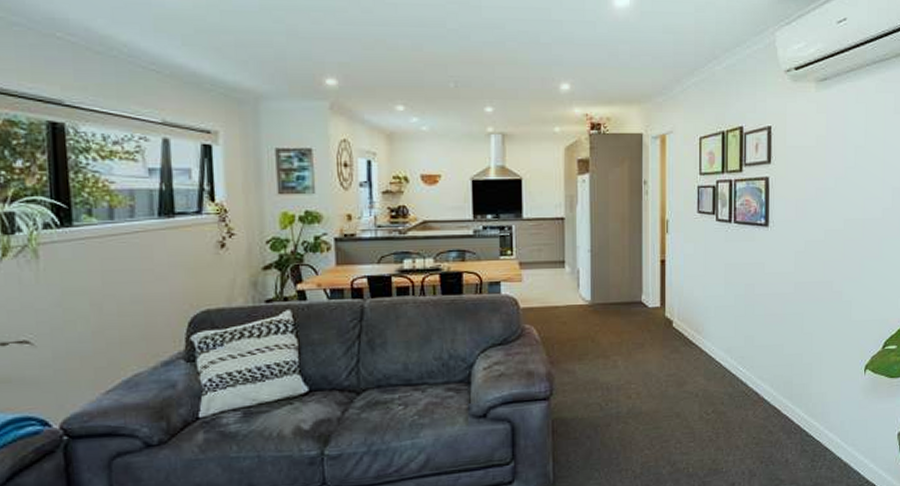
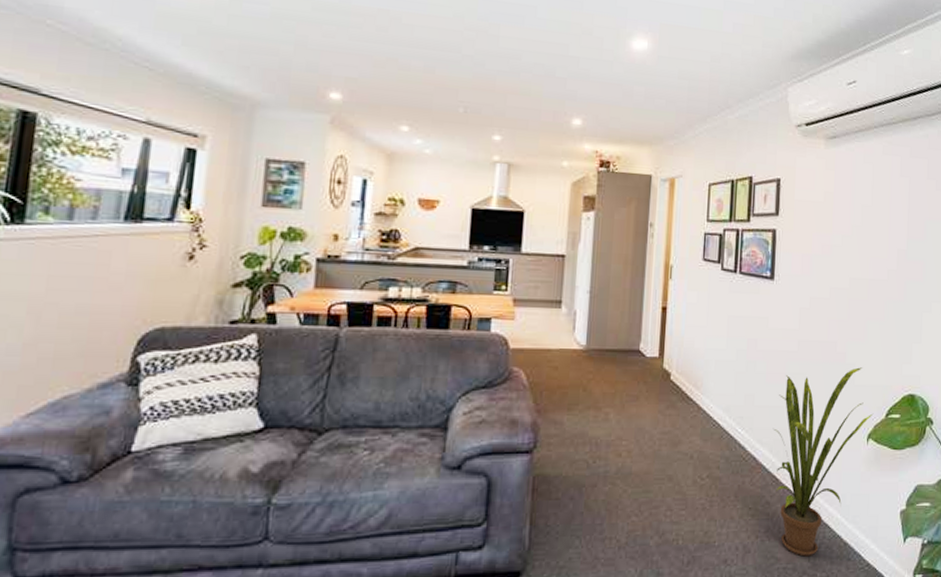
house plant: none [772,304,871,477] -> present [772,367,874,557]

